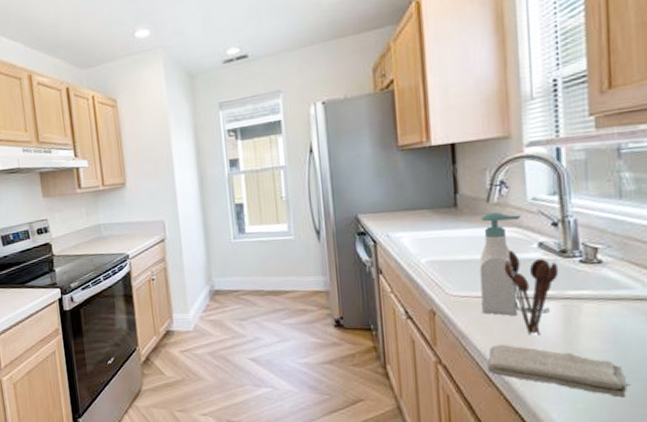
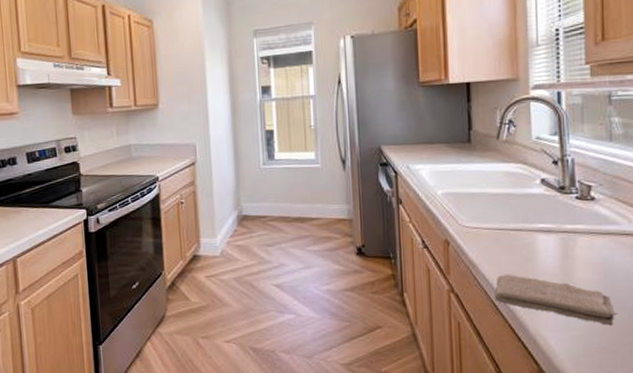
soap bottle: present [479,211,521,317] -> none [489,148,526,248]
utensil holder: present [504,250,559,336] -> none [511,185,558,267]

